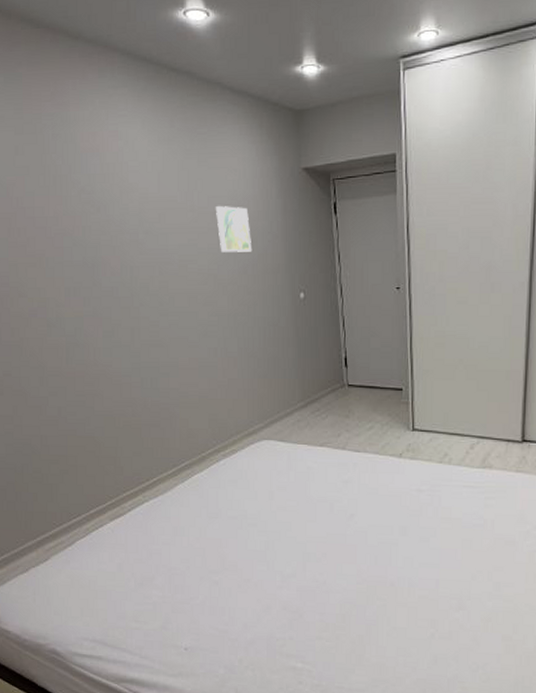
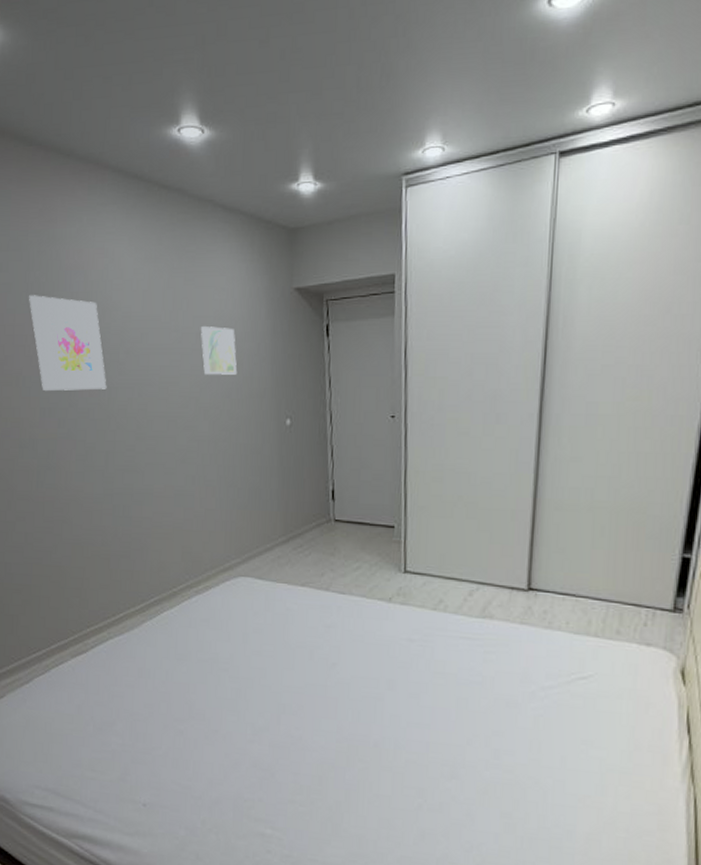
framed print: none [47,177,129,271] -> present [29,295,107,391]

